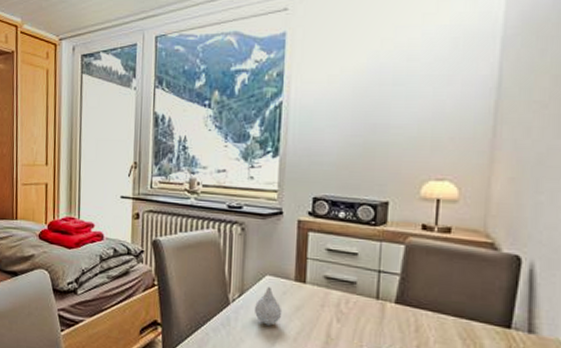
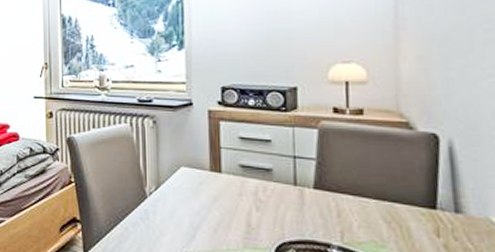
vase: present [254,287,283,325] -> none [171,178,200,217]

